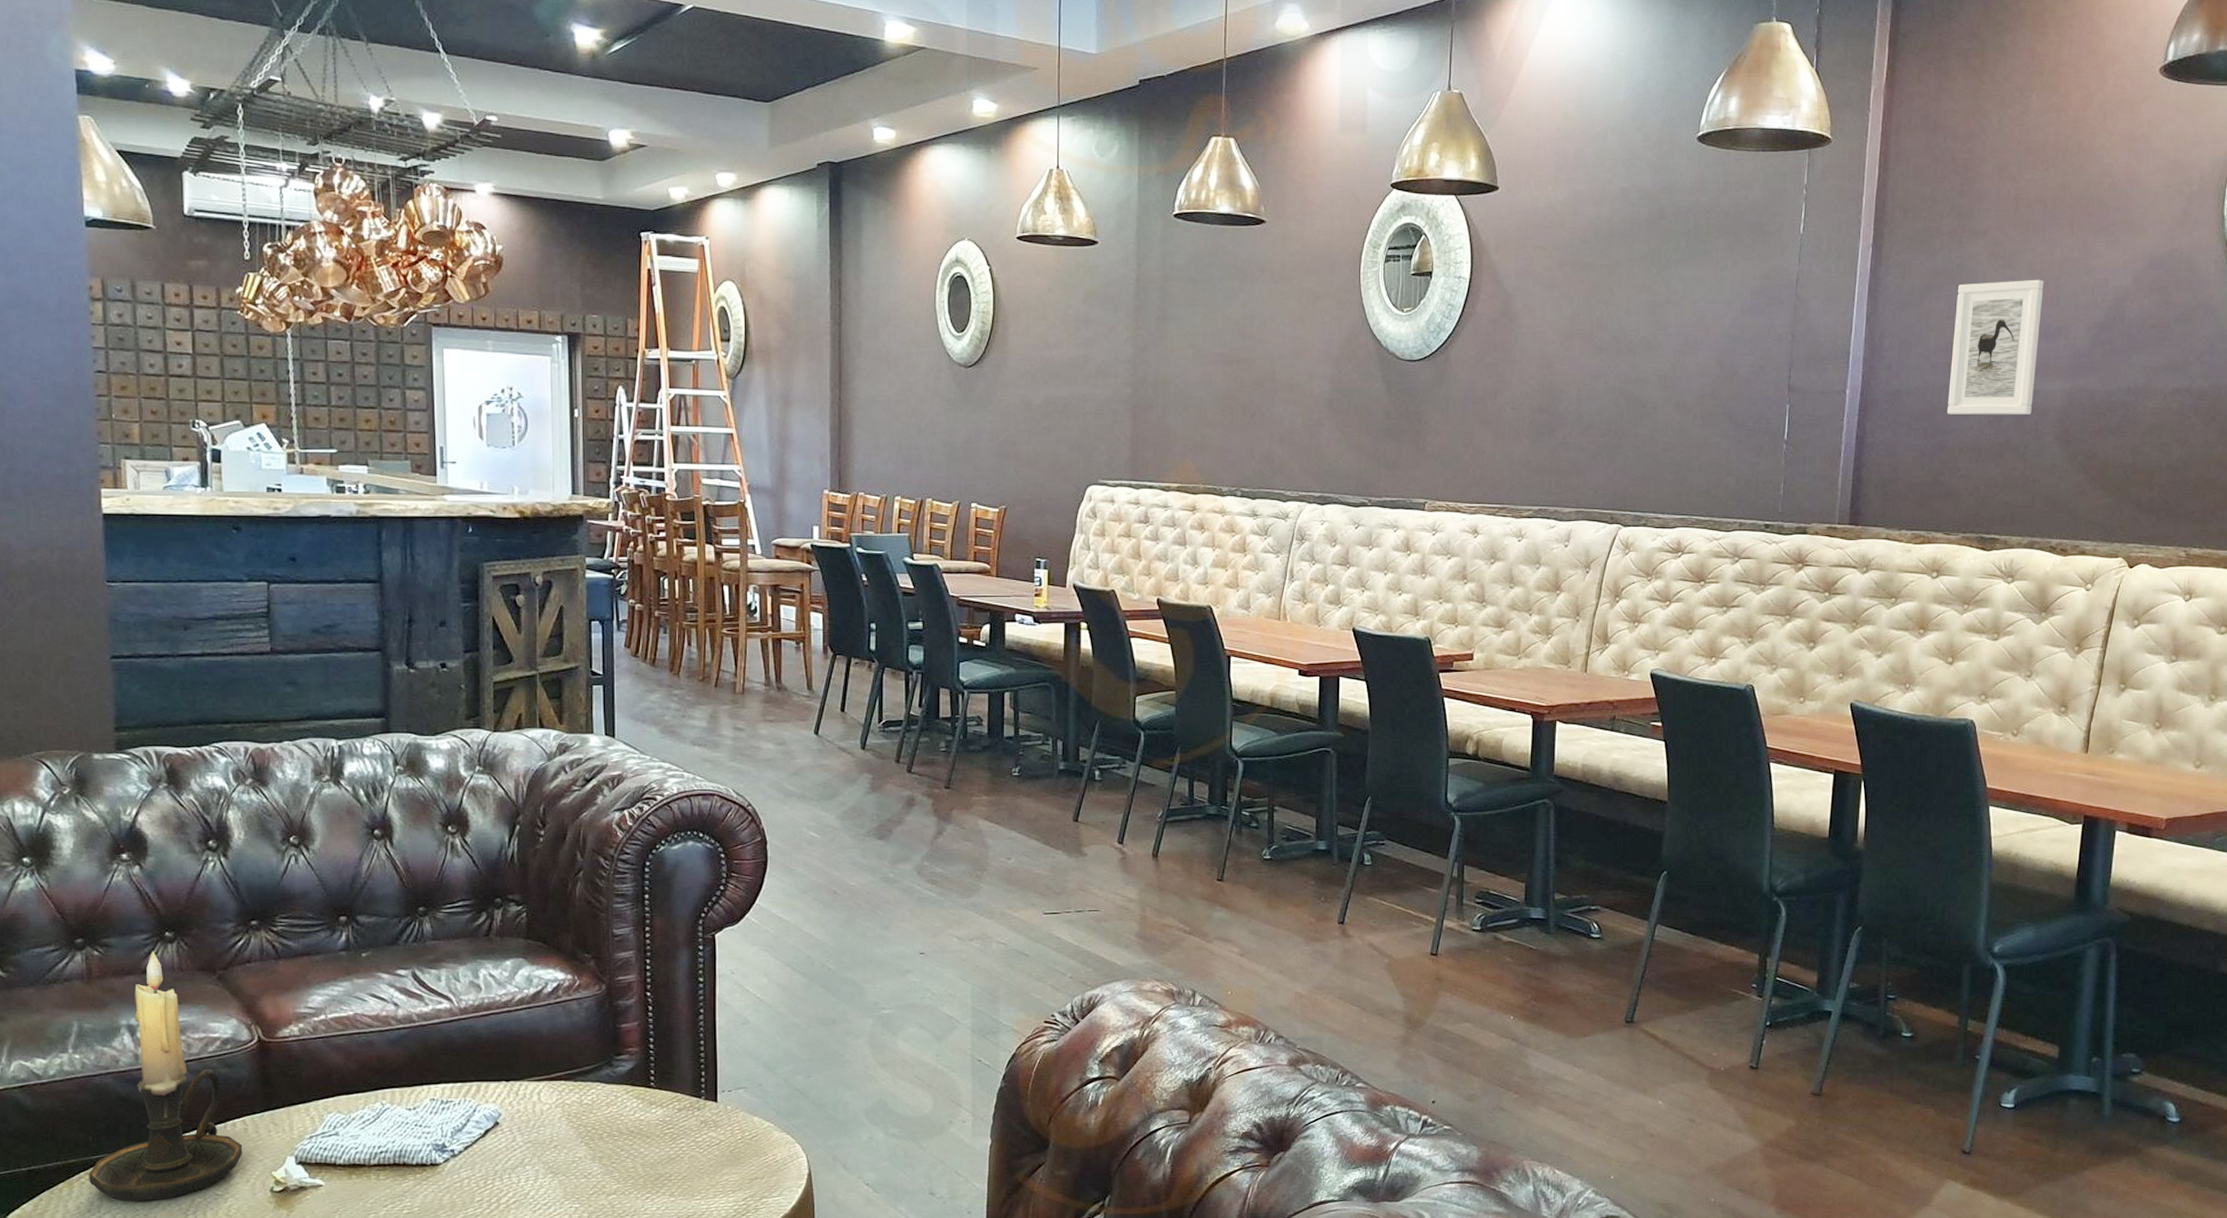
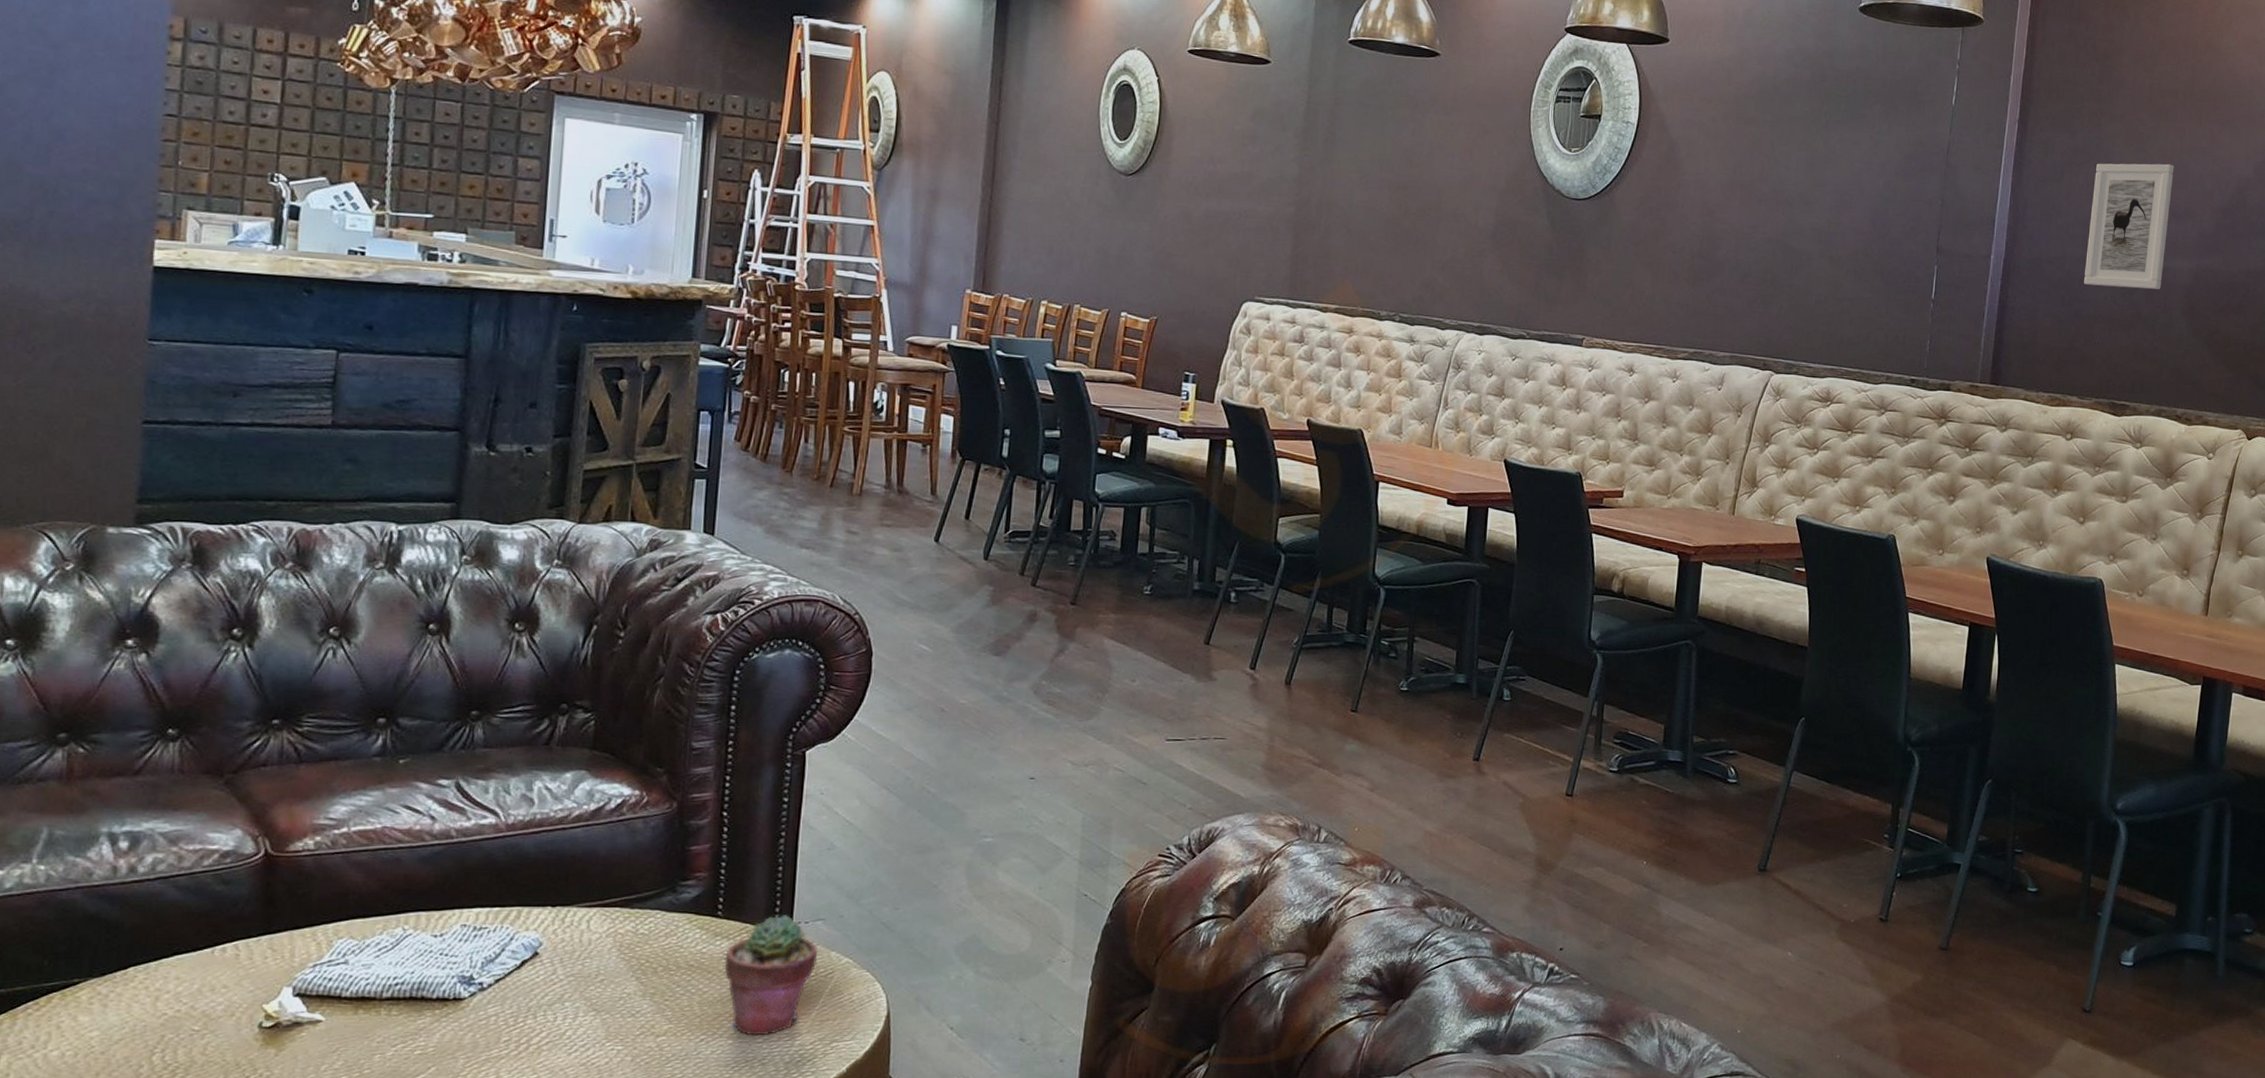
candle holder: present [88,951,243,1202] -> none [37,750,231,1037]
potted succulent: none [660,1084,743,1194] -> present [725,915,819,1036]

